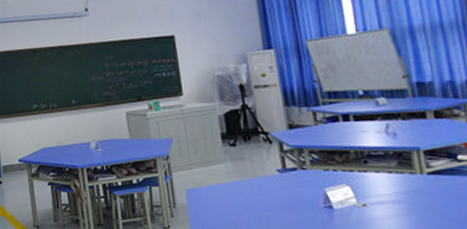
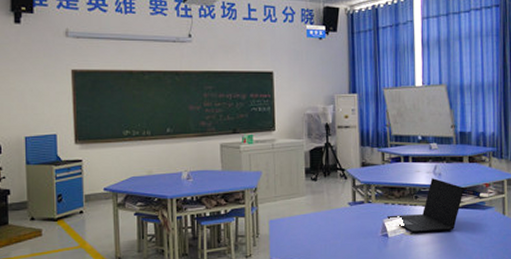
laptop: none [329,139,434,204] -> present [387,178,465,233]

